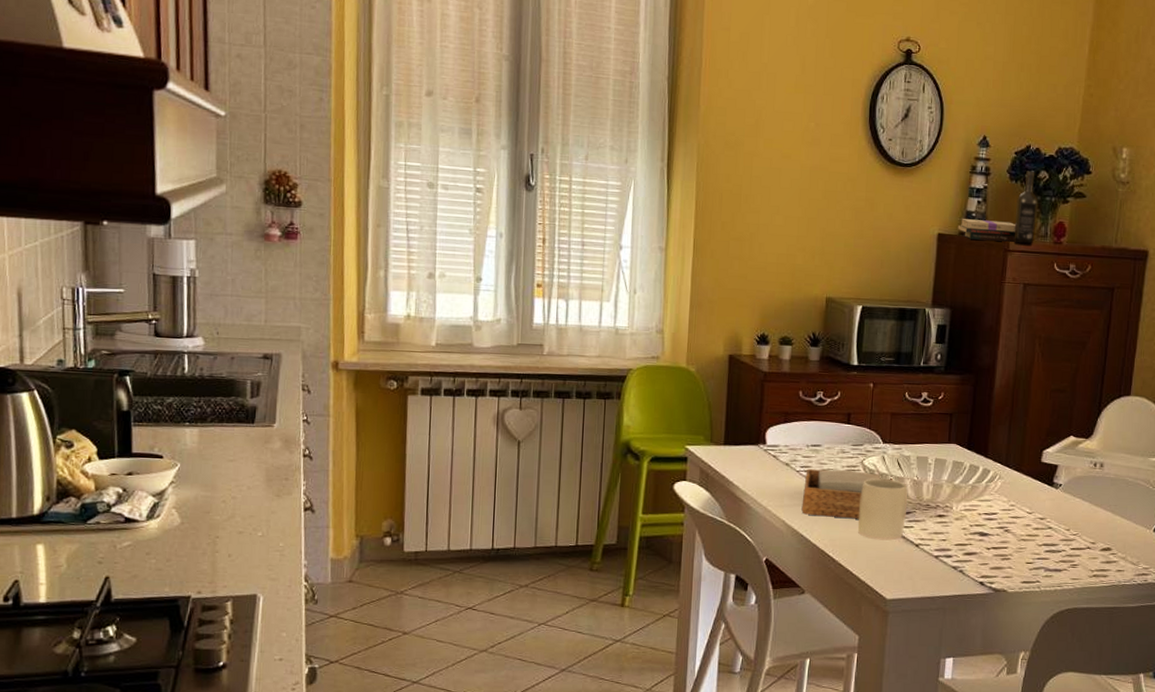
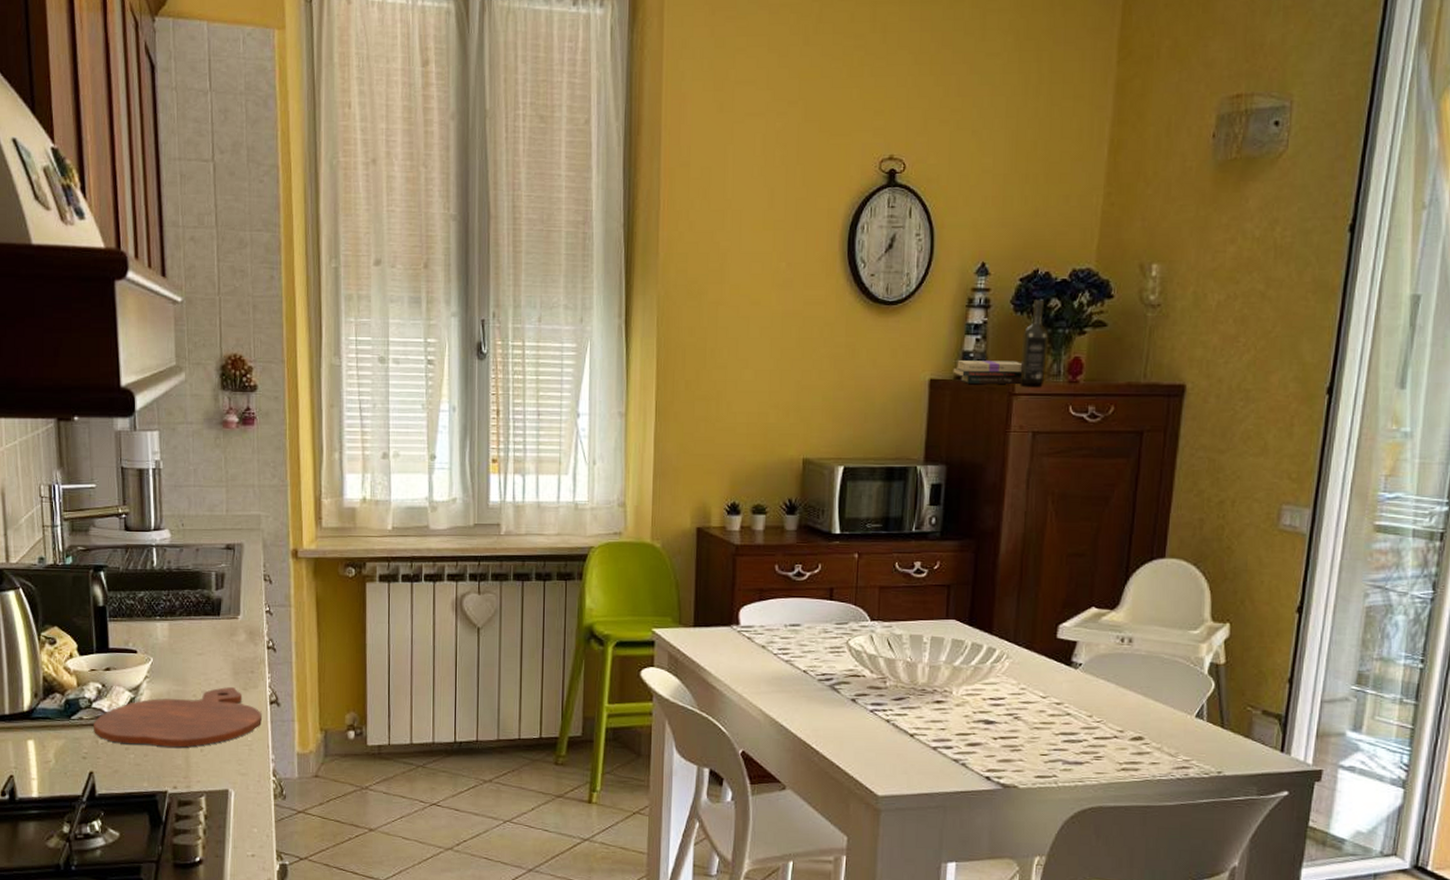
cutting board: none [112,493,295,553] -> present [94,687,262,748]
napkin holder: present [801,469,894,519] -> none [780,651,884,707]
mug: present [858,479,908,541] -> none [844,661,900,730]

